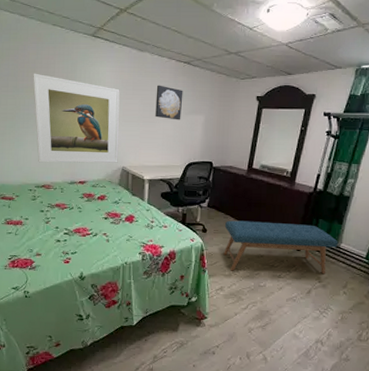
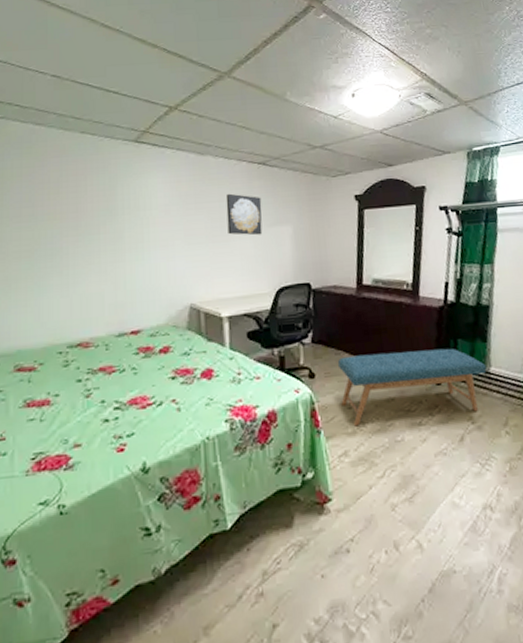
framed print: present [33,73,120,163] -> none [57,194,184,313]

